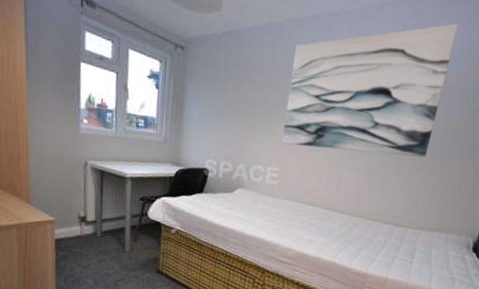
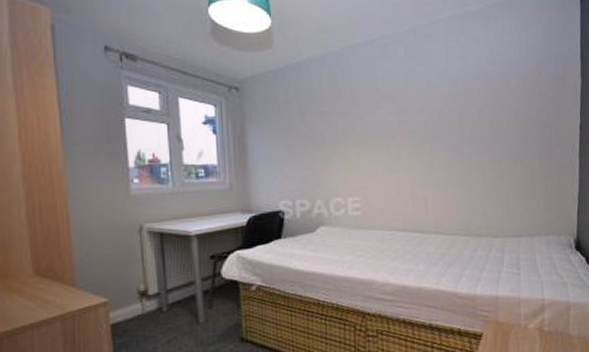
wall art: present [282,23,459,158] -> none [355,33,507,172]

